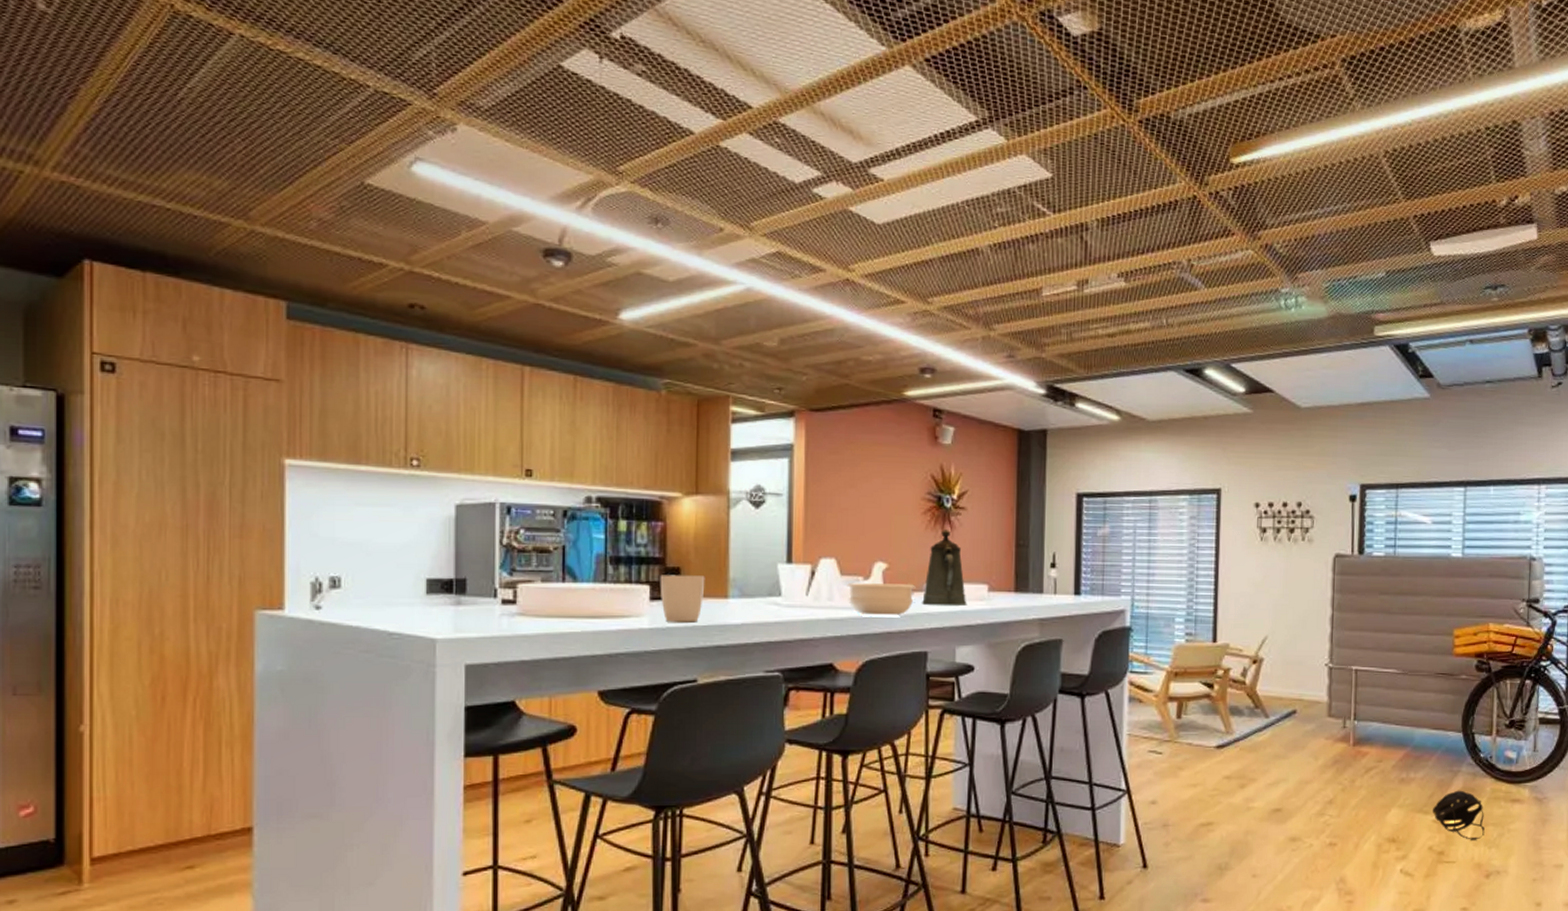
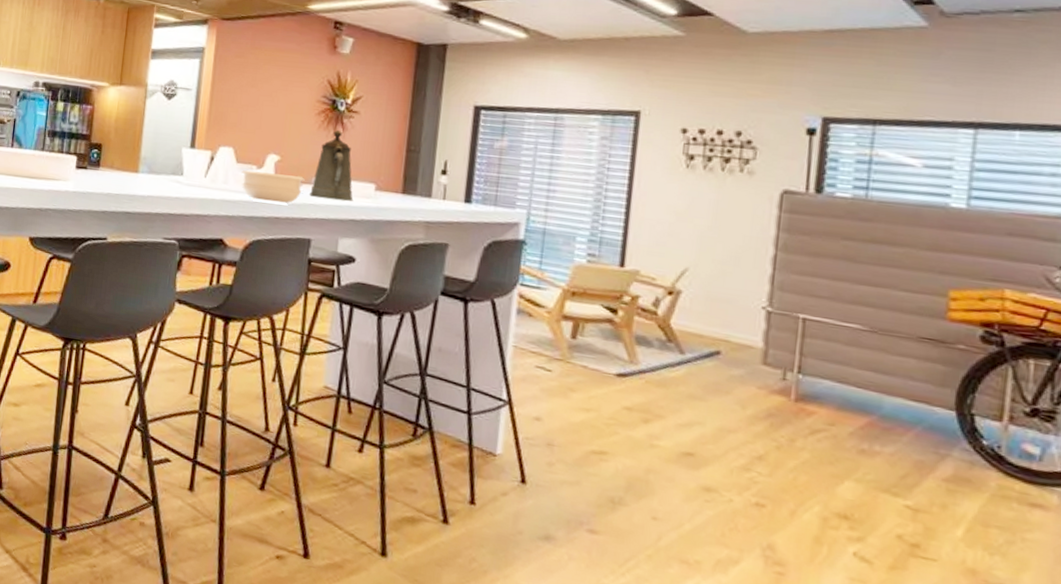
cup: present [660,575,705,624] -> none [84,148,121,191]
bicycle helmet: present [1433,790,1485,840] -> none [905,476,985,541]

